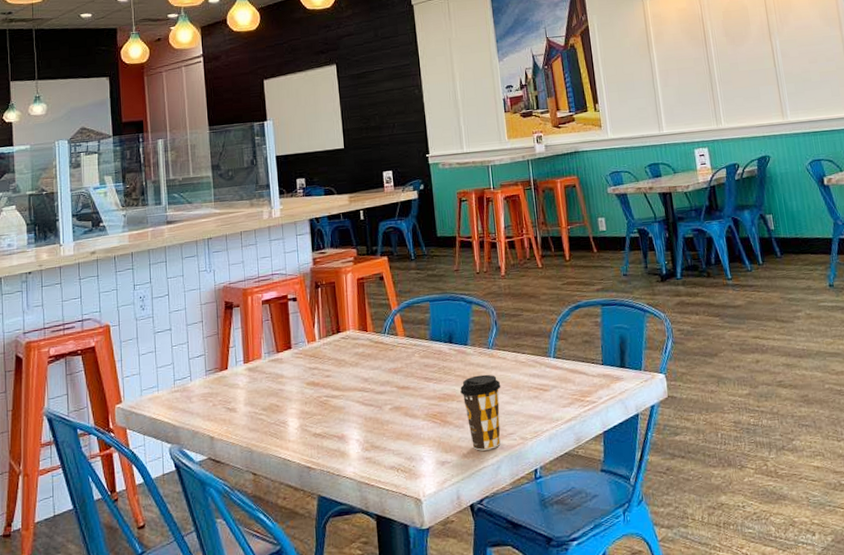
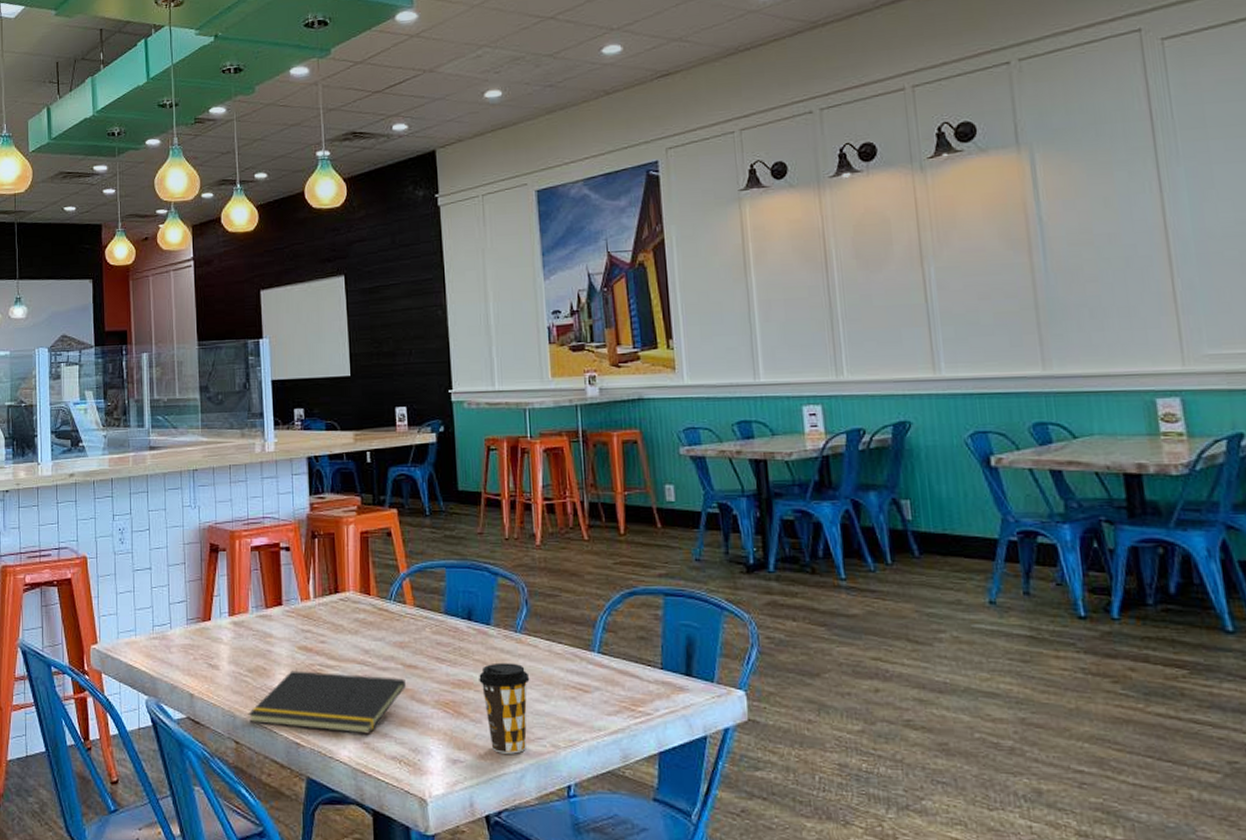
notepad: none [264,399,400,455] -> present [248,670,406,734]

